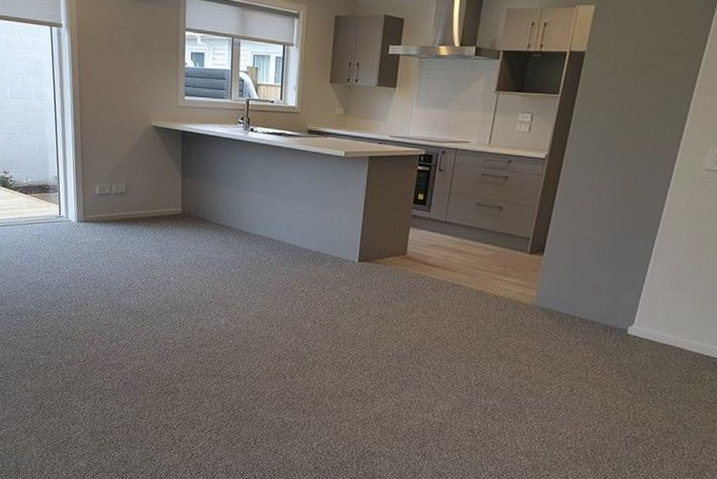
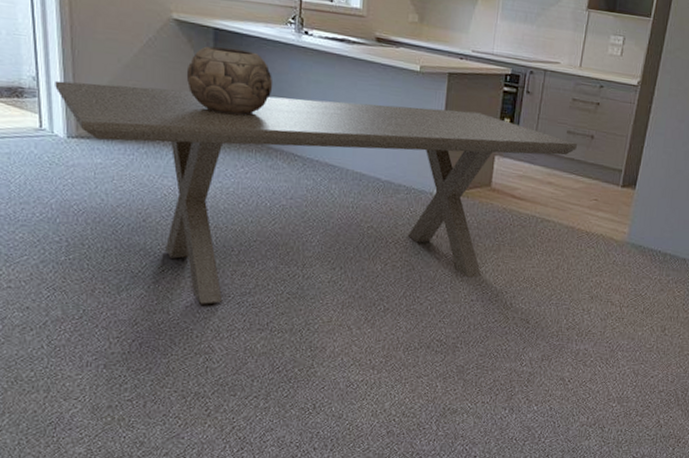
dining table: none [70,179,486,353] -> present [55,80,577,304]
decorative bowl: none [161,146,226,201] -> present [186,46,273,116]

